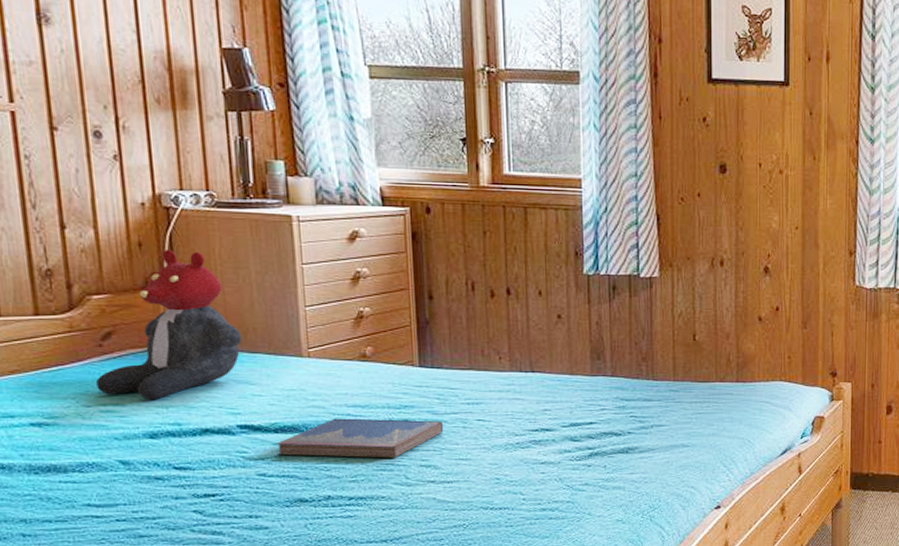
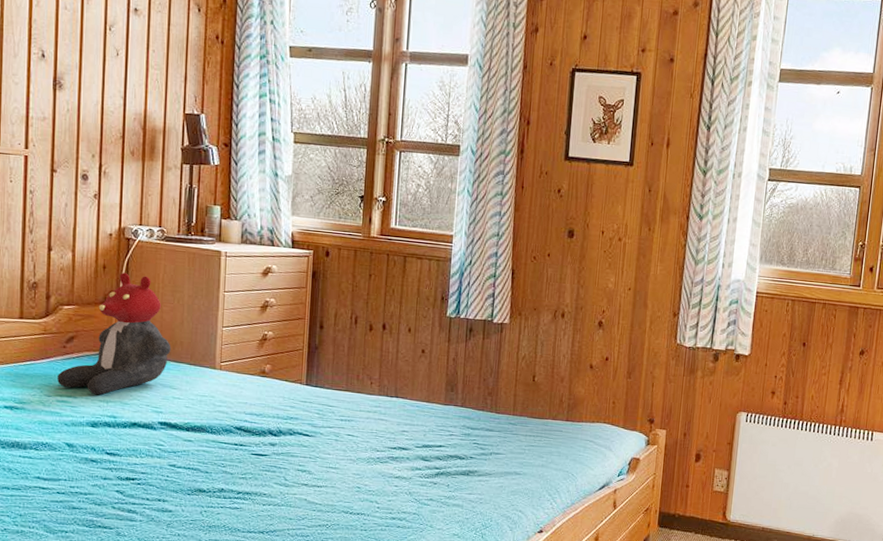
hardcover book: present [276,418,444,458] -> none [186,423,320,462]

